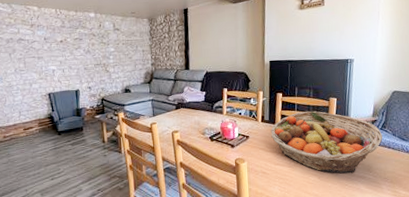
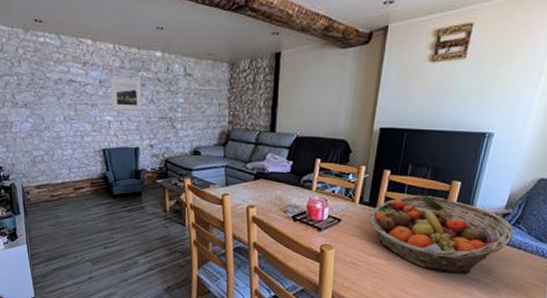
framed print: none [53,34,81,61] -> present [110,77,143,111]

